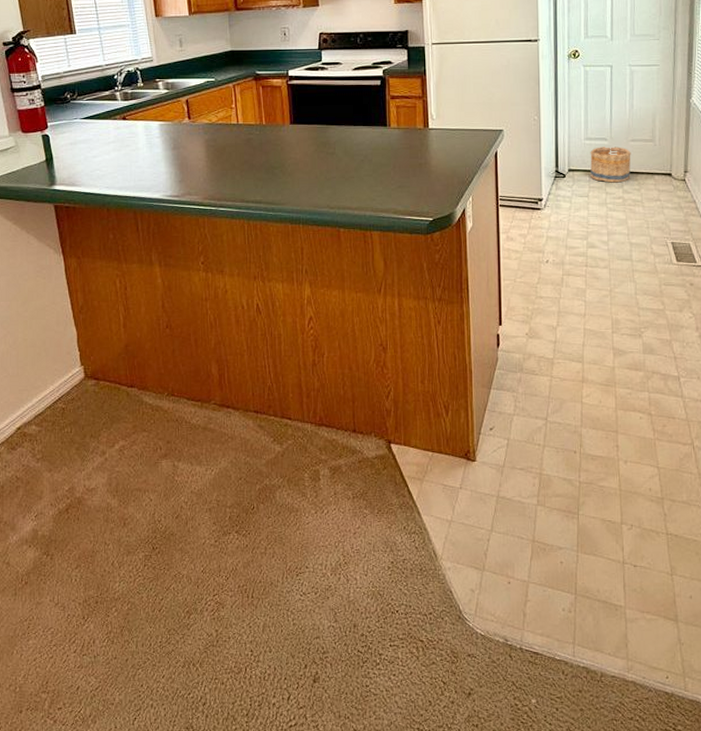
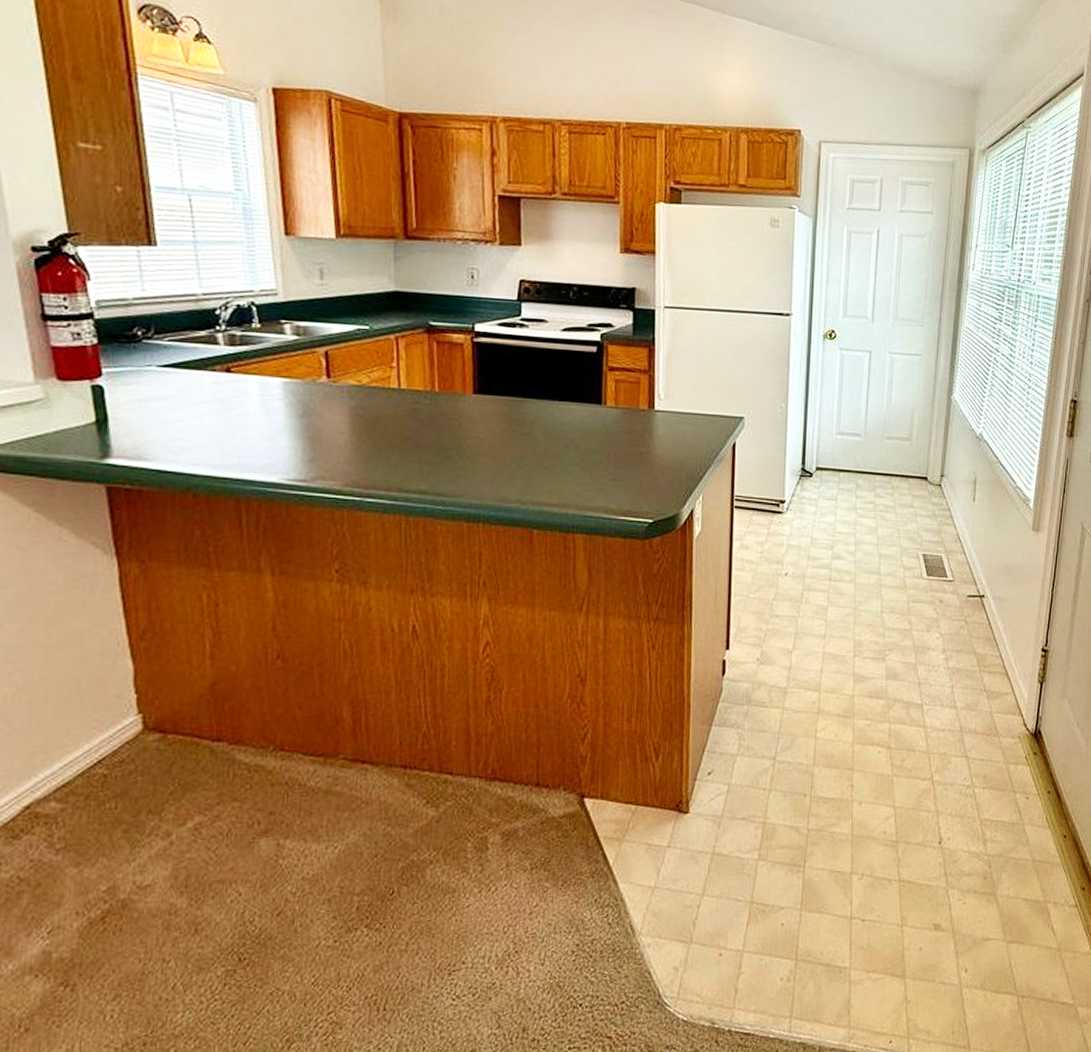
basket: present [590,147,631,183] -> none [840,443,886,485]

